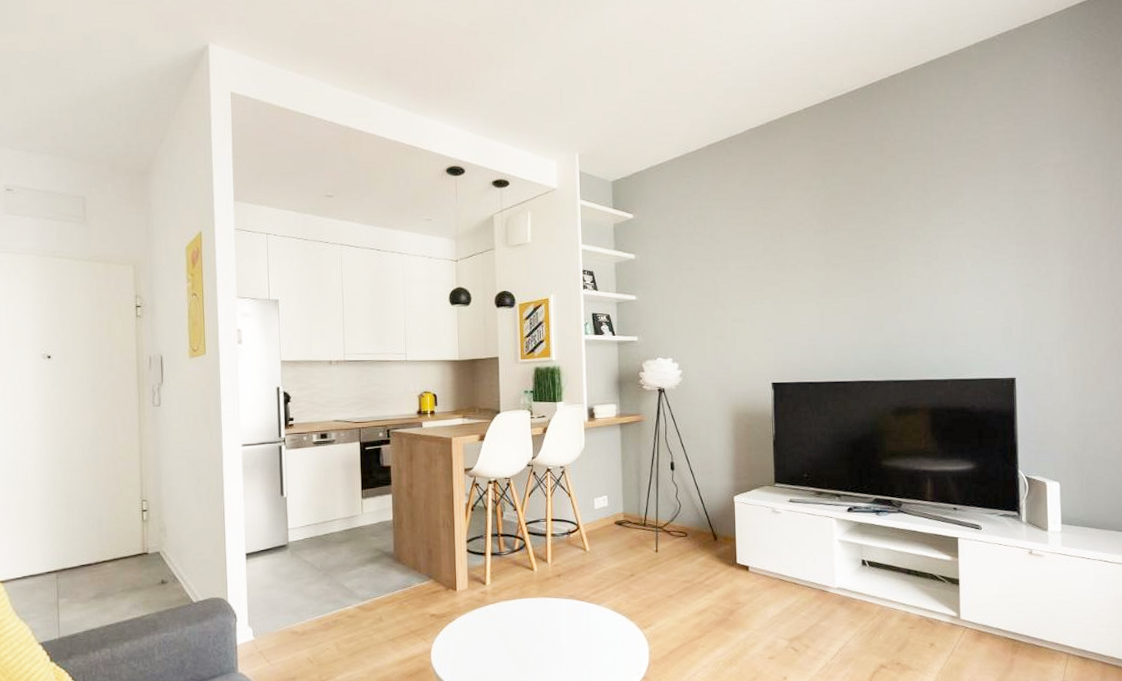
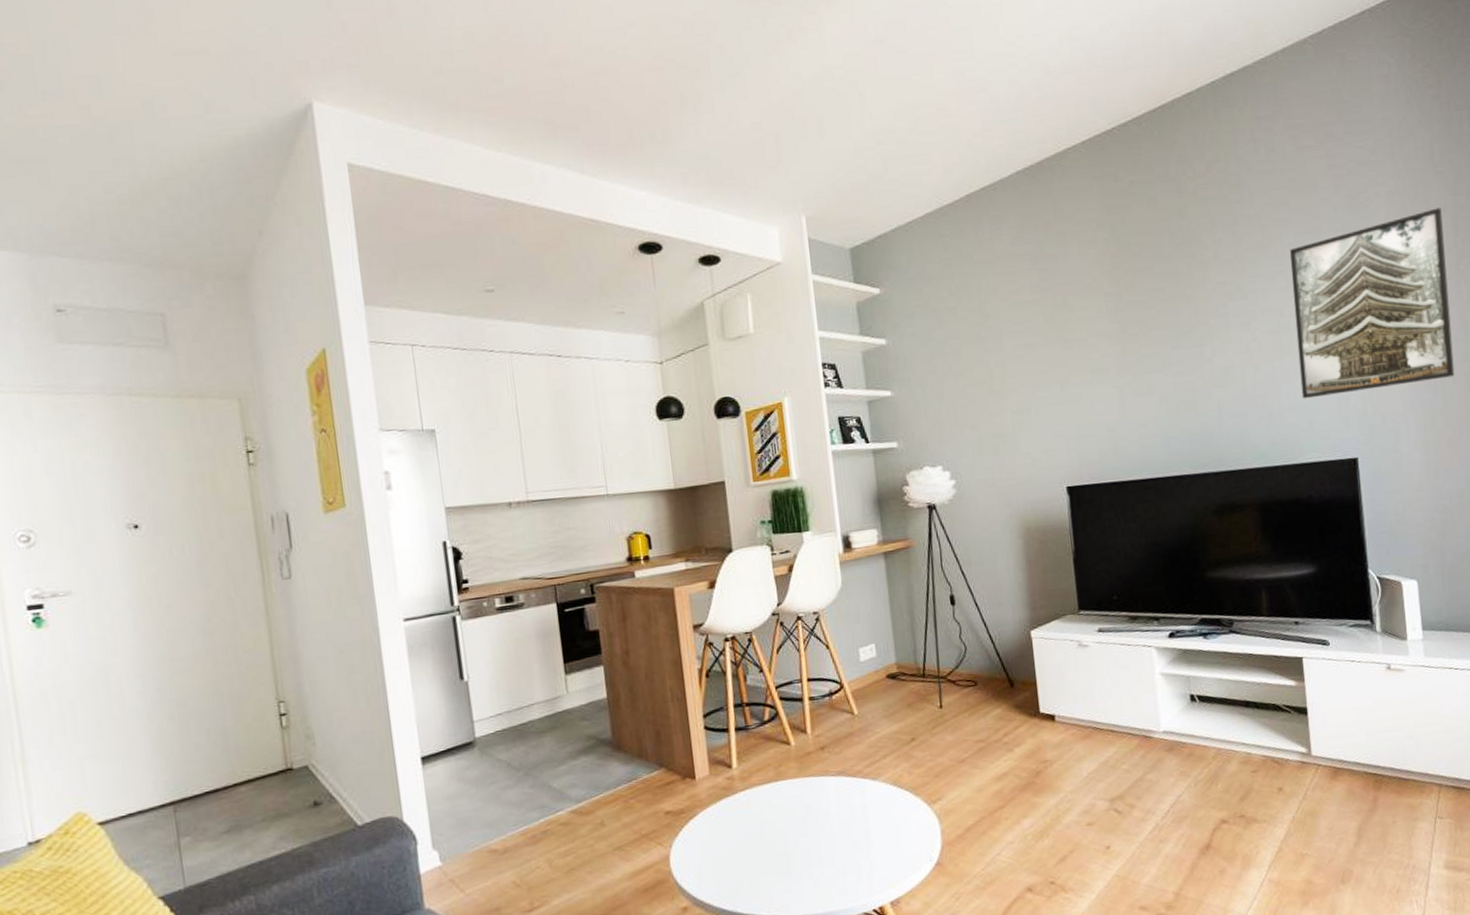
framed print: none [969,179,1102,327] -> present [1289,208,1455,399]

